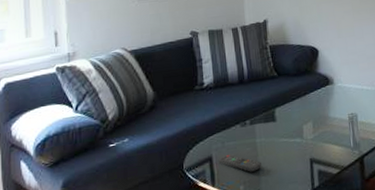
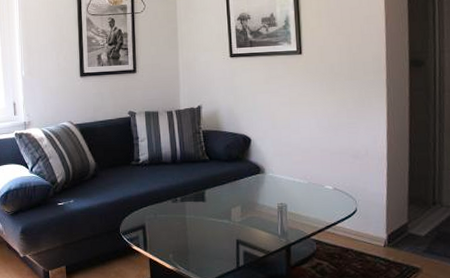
remote control: present [218,154,262,172] -> none [150,226,190,244]

